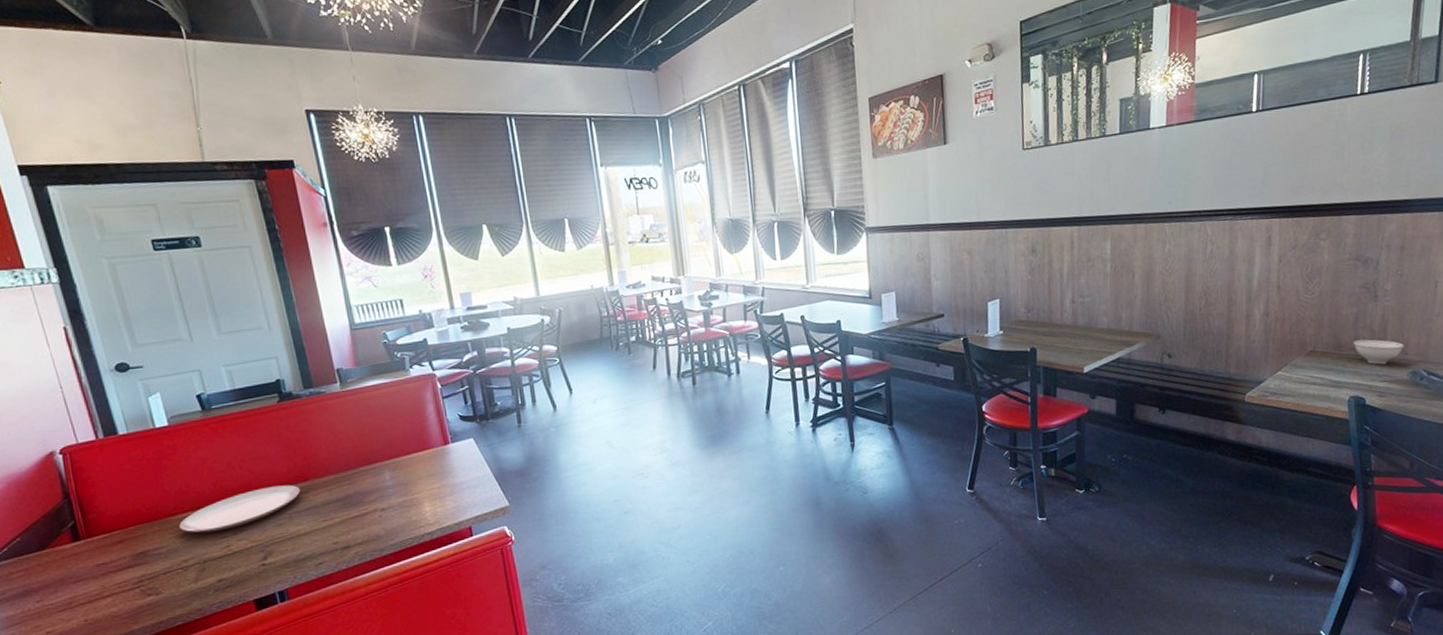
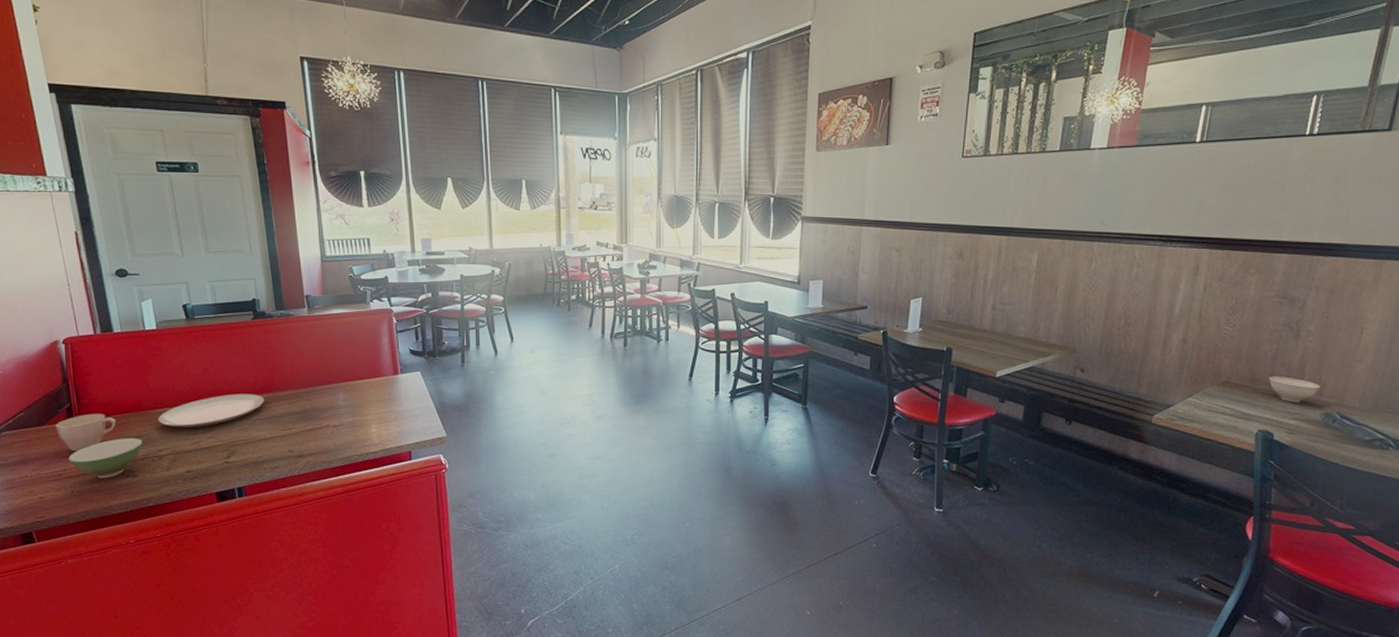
cup: none [58,528,131,574] -> present [55,413,116,451]
bowl: none [77,550,164,602] -> present [68,437,143,479]

